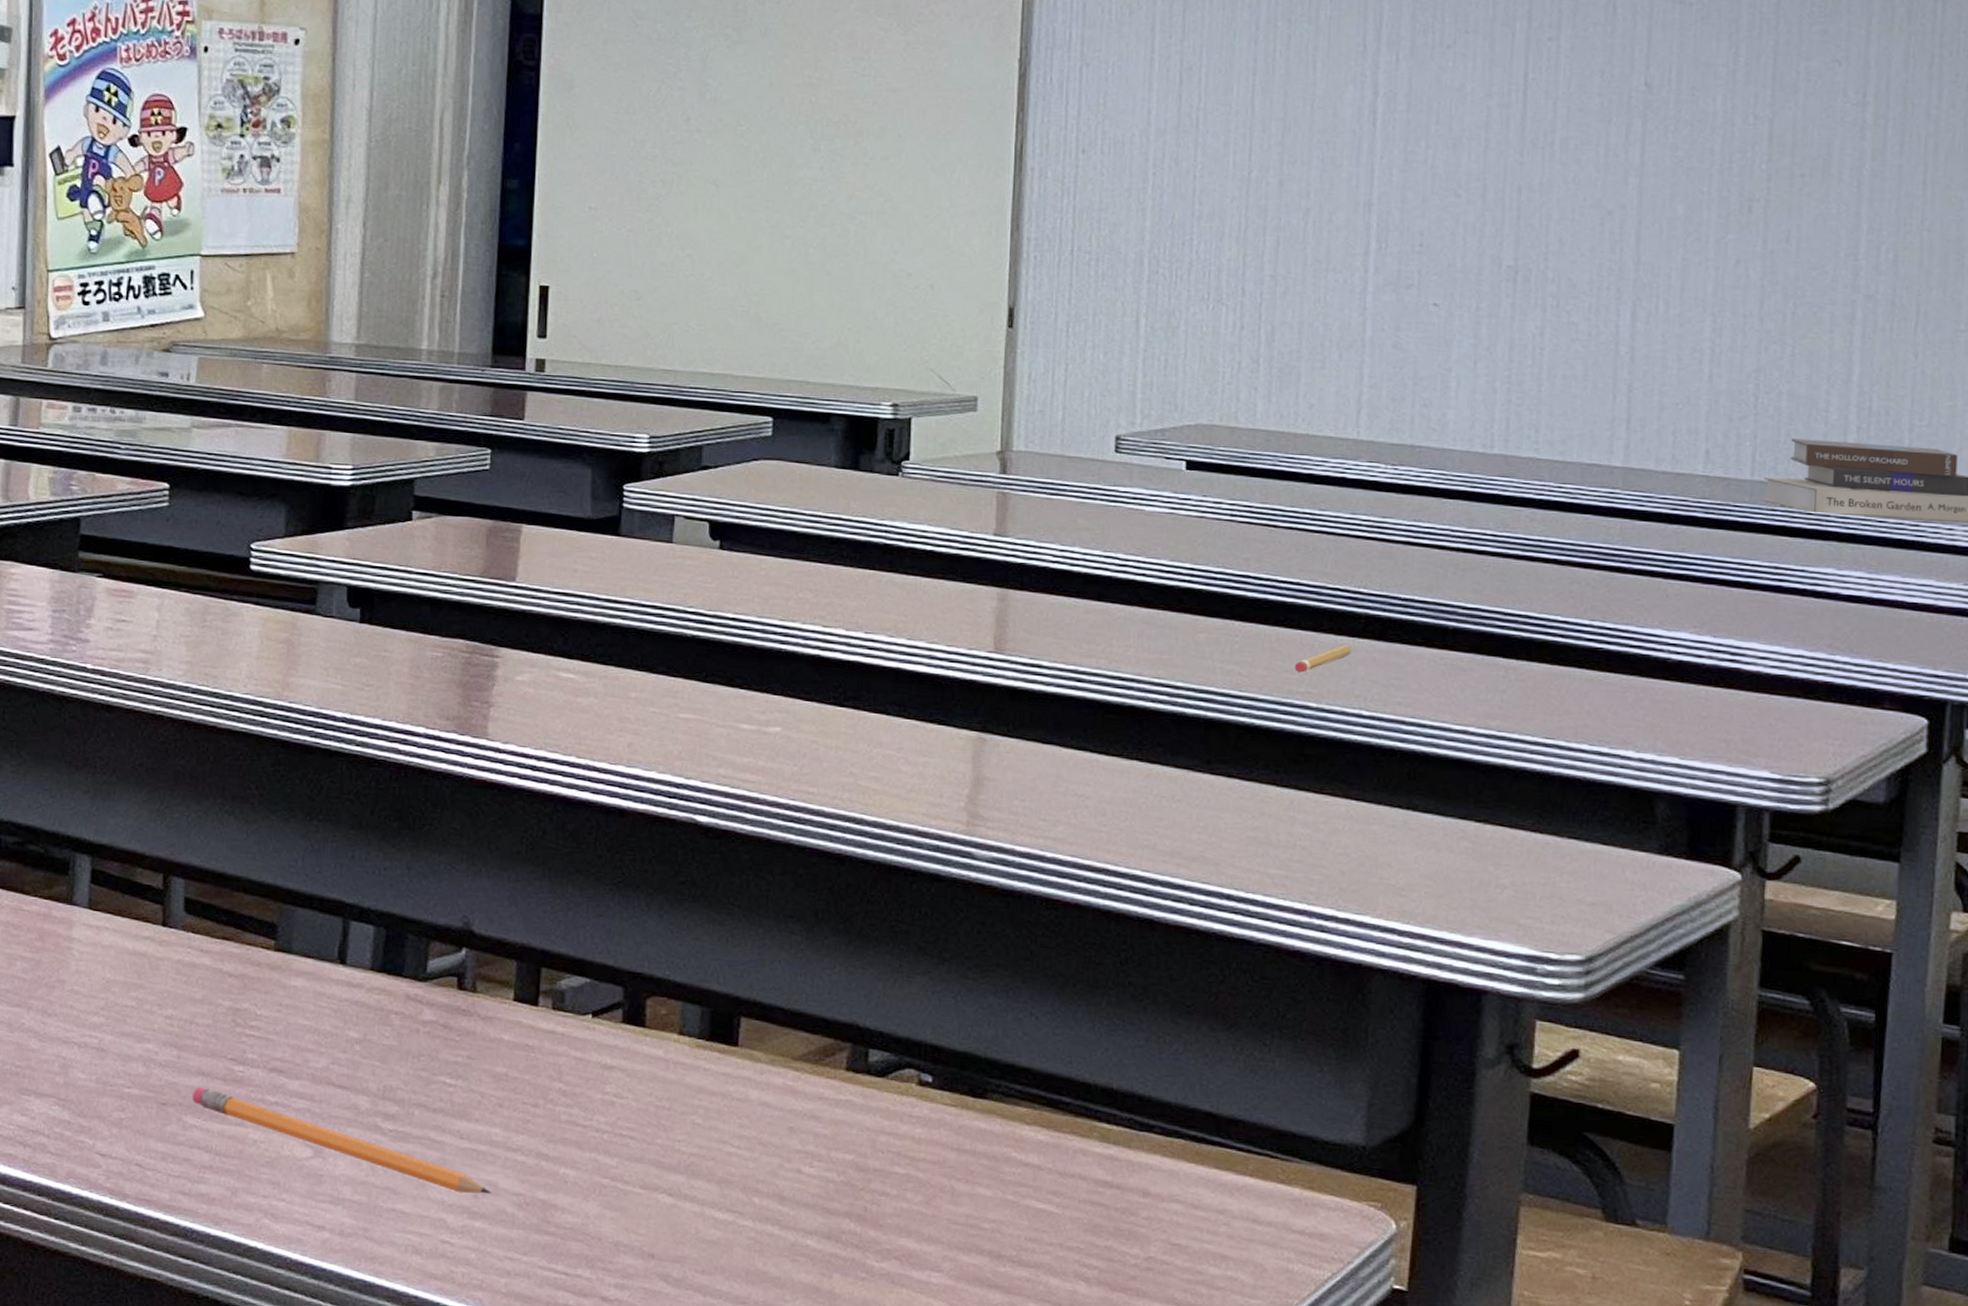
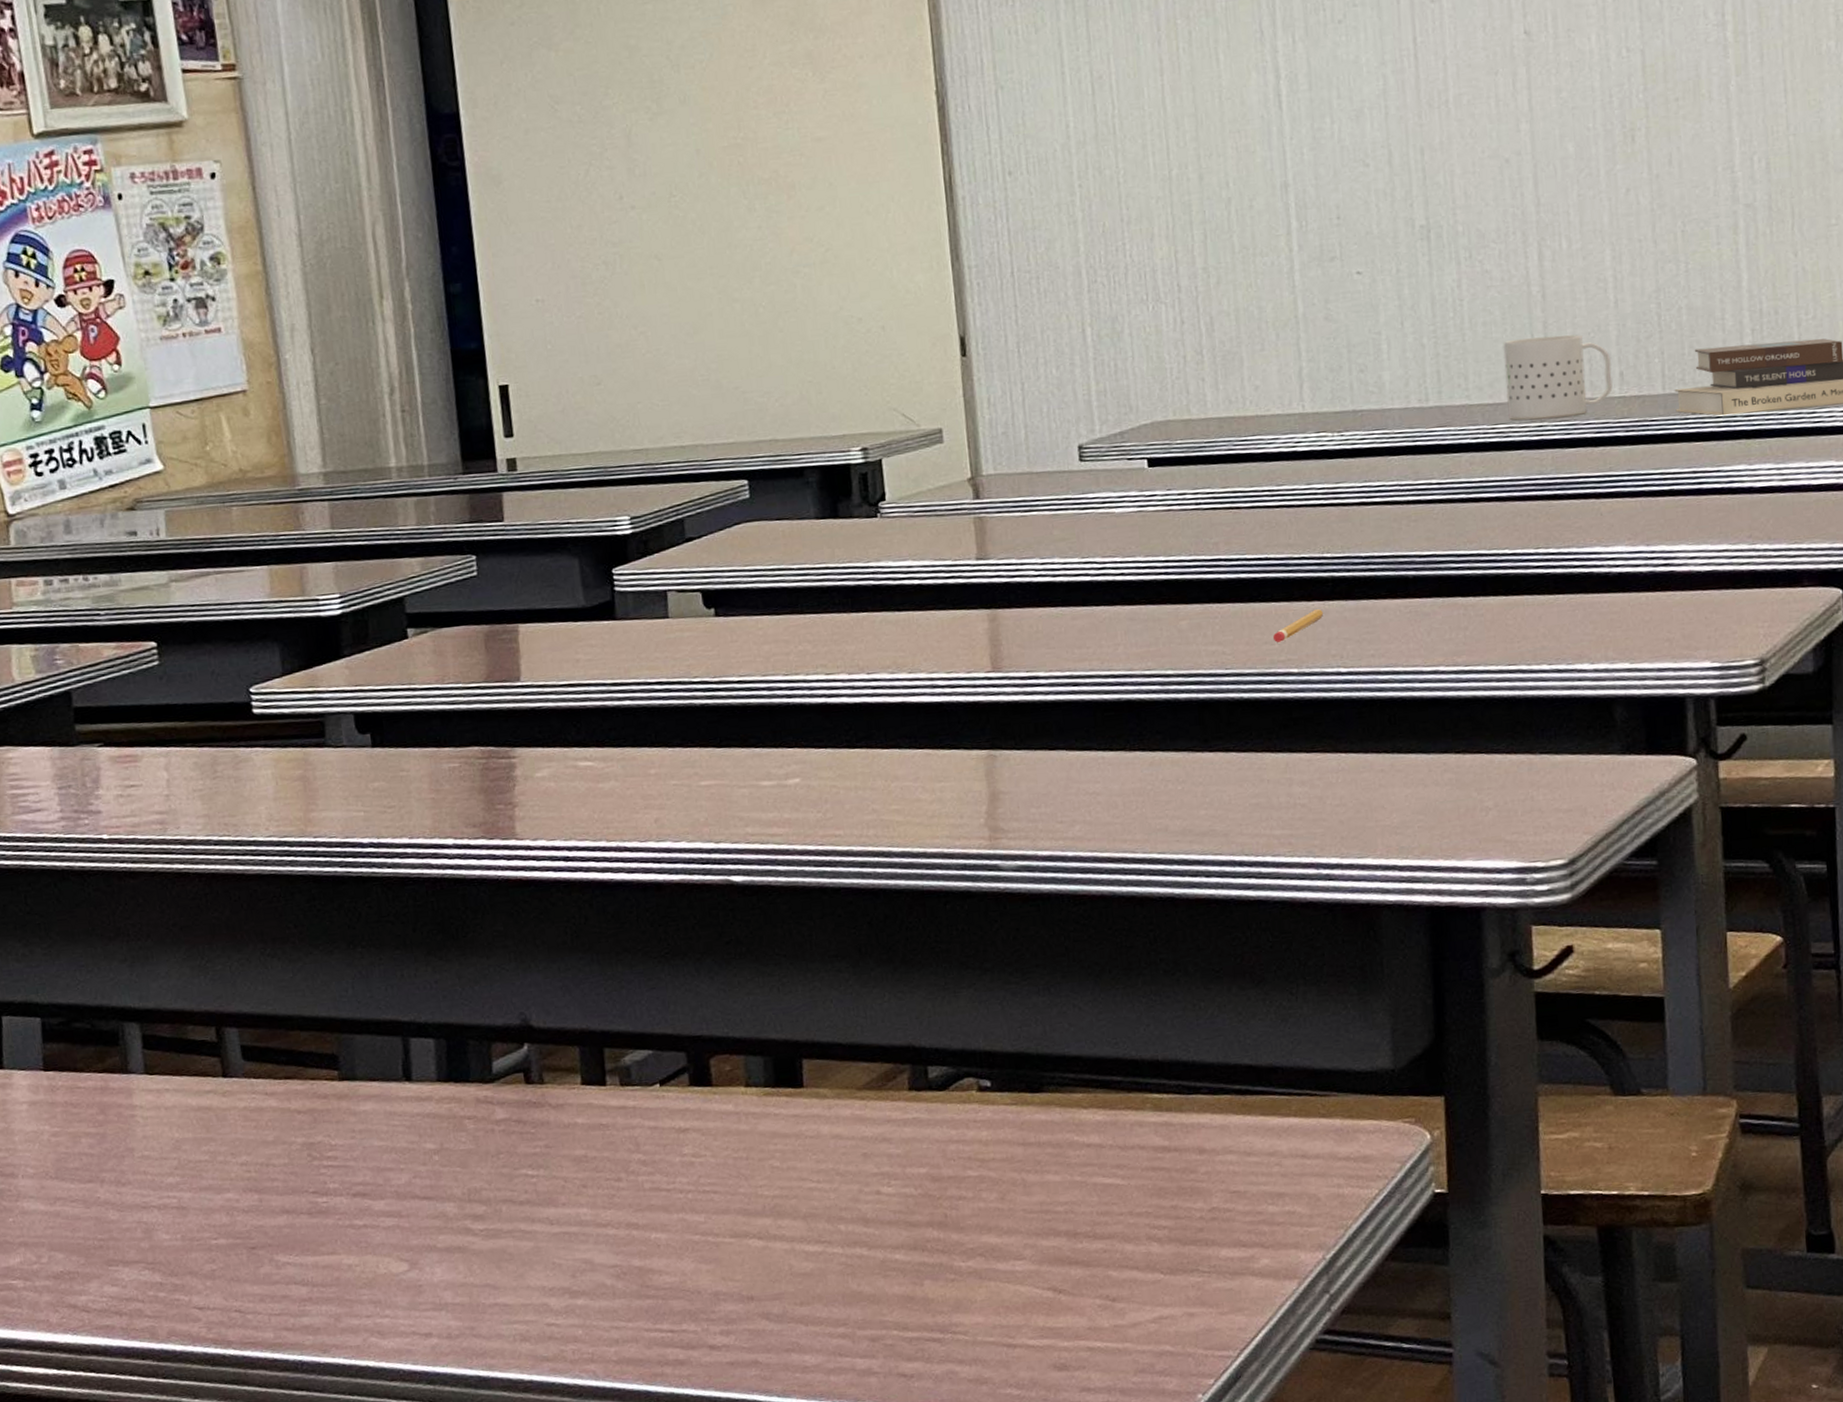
pencil: present [191,1087,492,1195] -> none [280,1224,589,1276]
mug: none [1578,398,1697,489] -> present [1503,334,1613,421]

